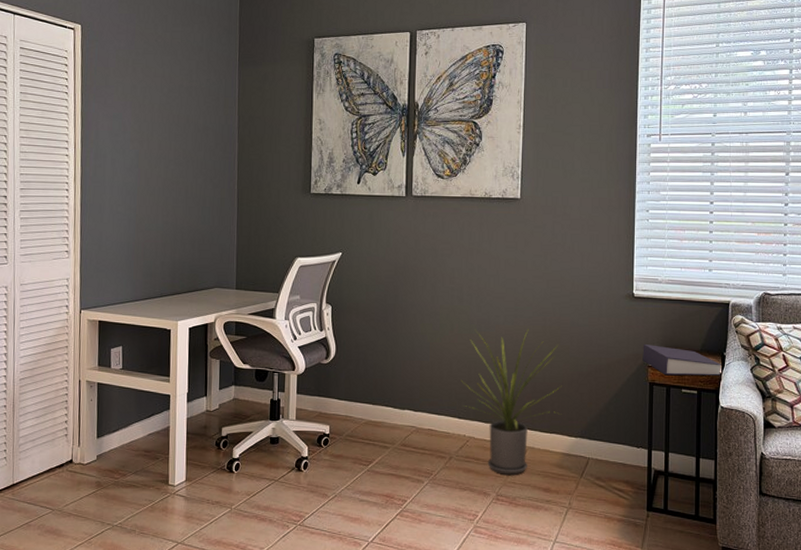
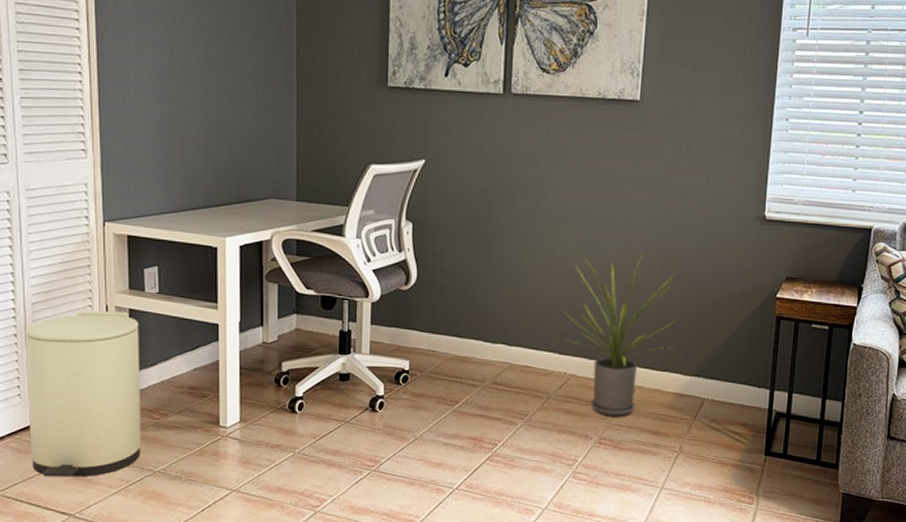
pedal bin: none [11,385,105,531] -> present [25,311,141,477]
book: present [642,345,721,376] -> none [770,274,858,310]

